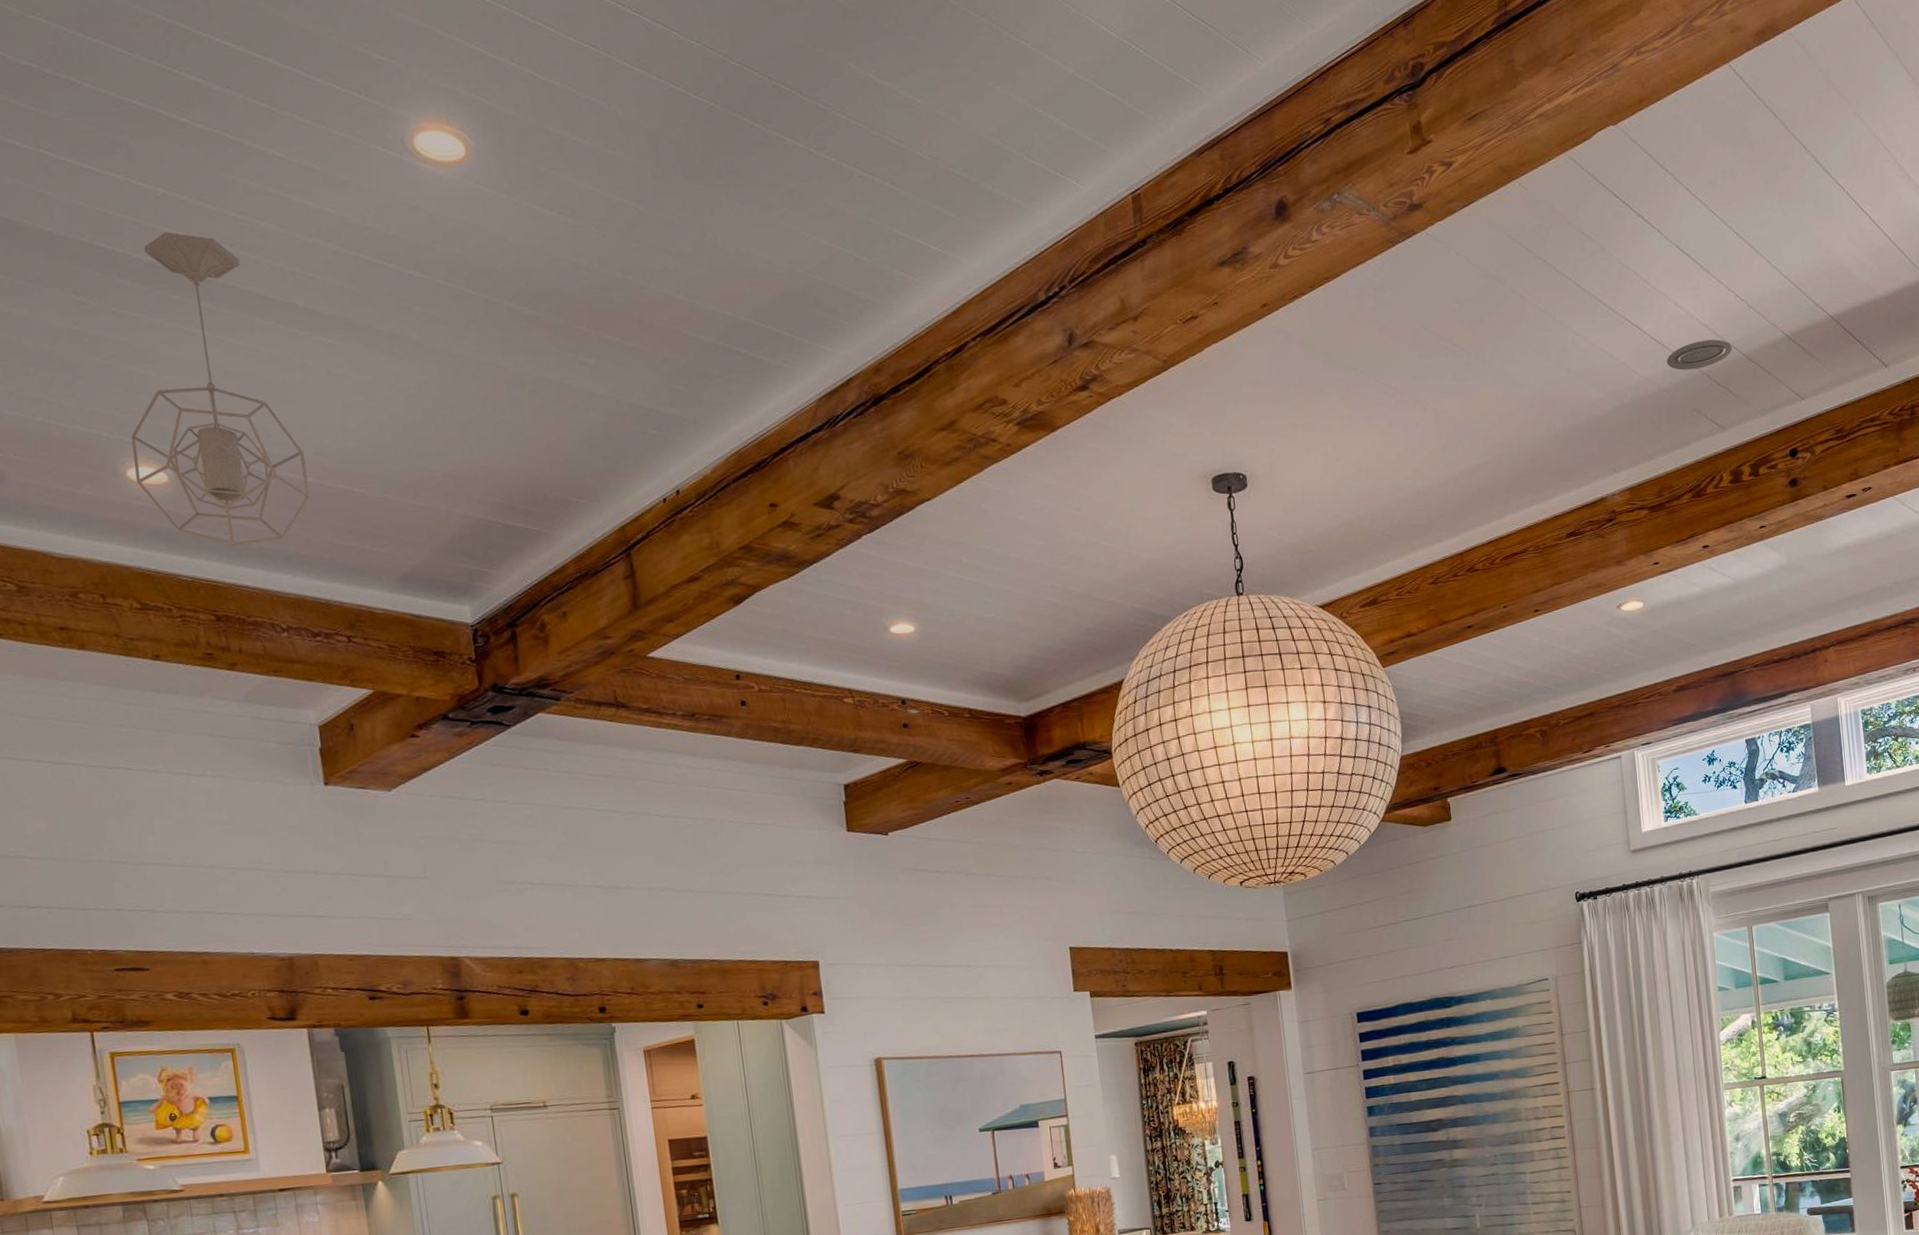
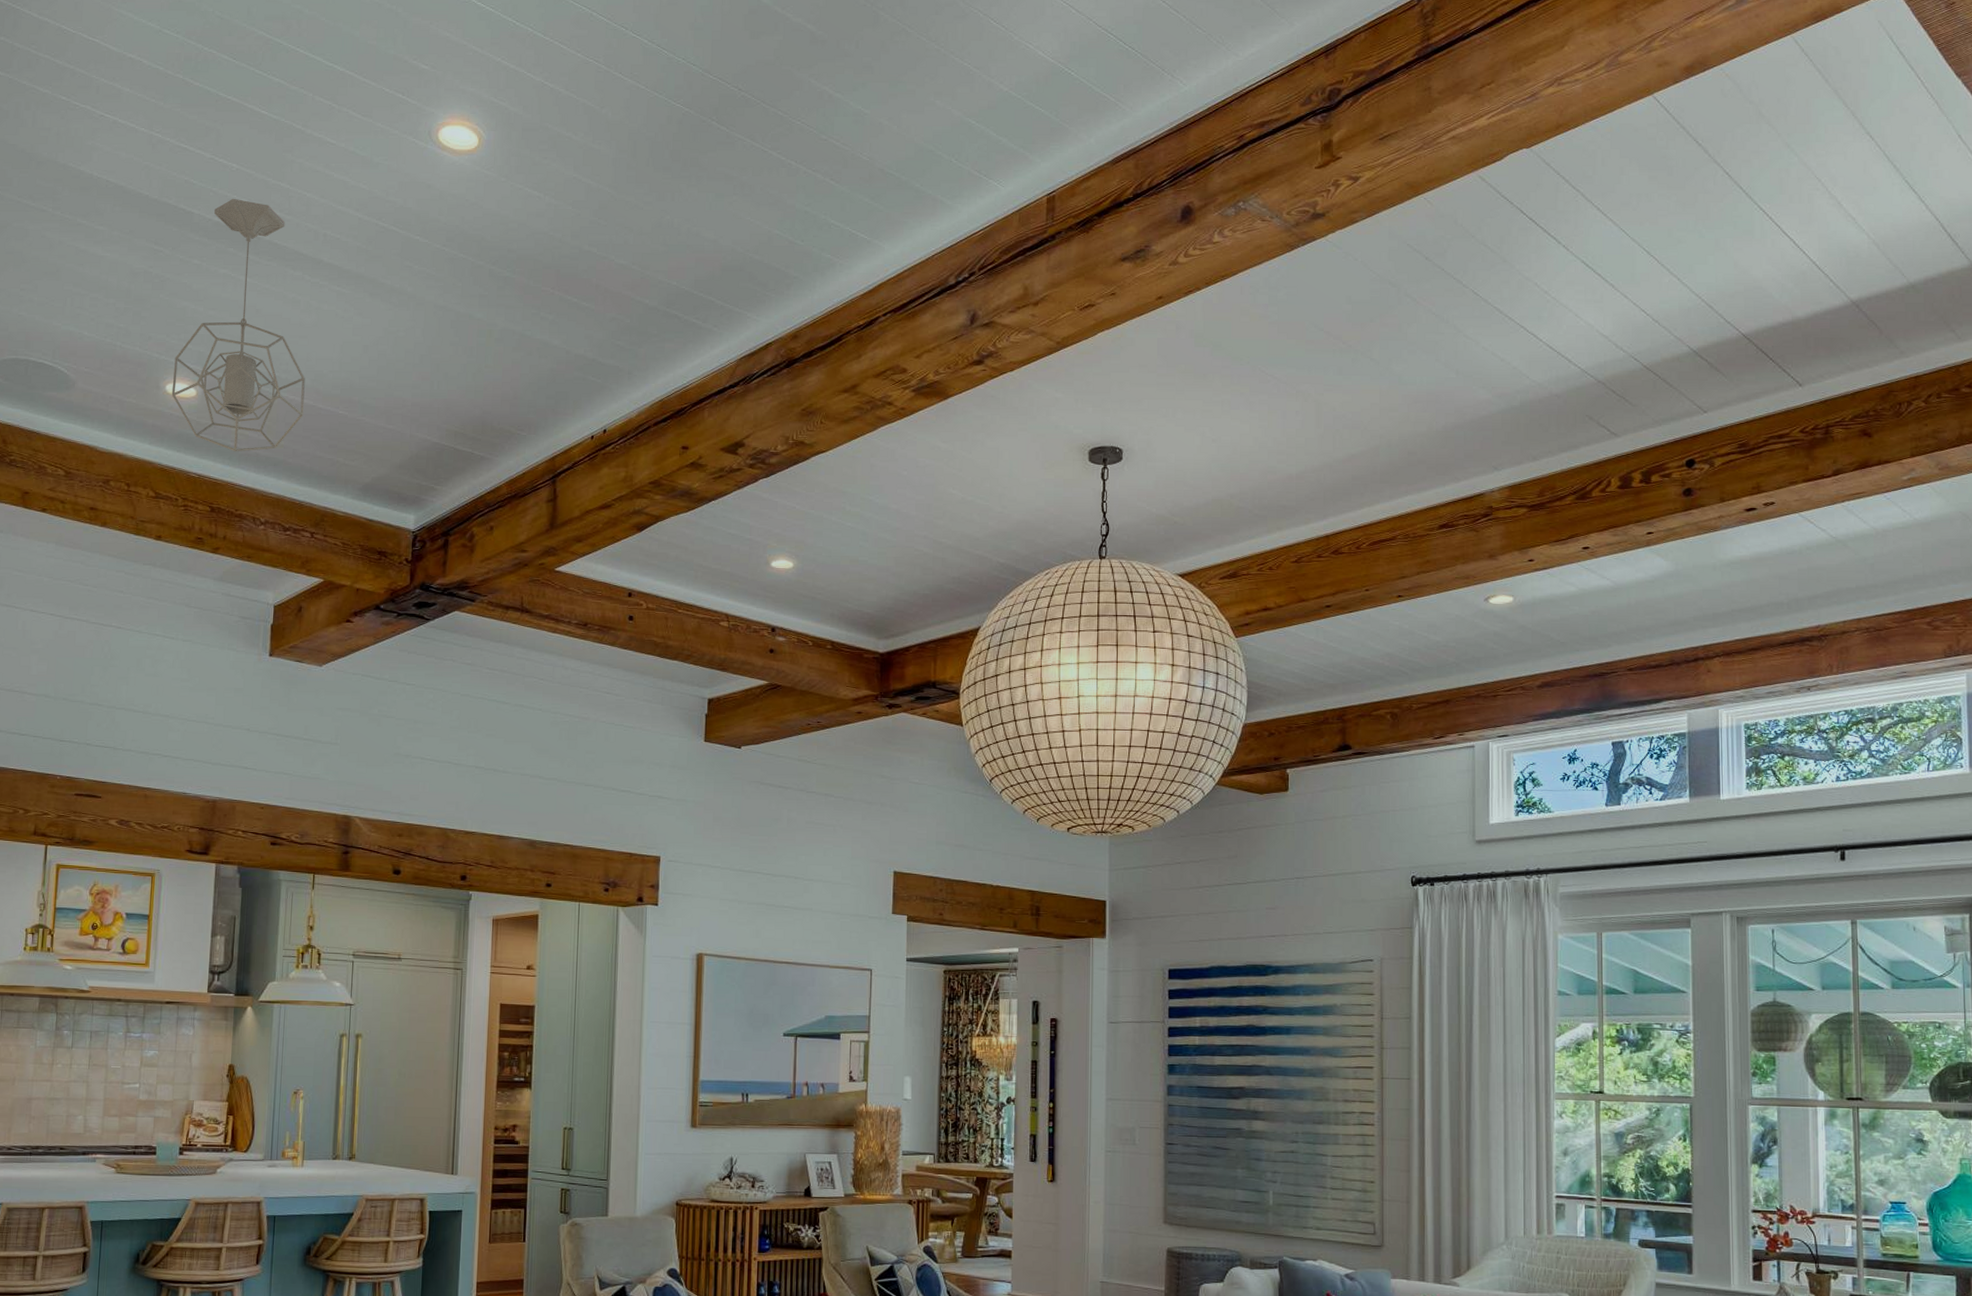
recessed light: present [1666,339,1732,370] -> none [1561,350,1632,378]

